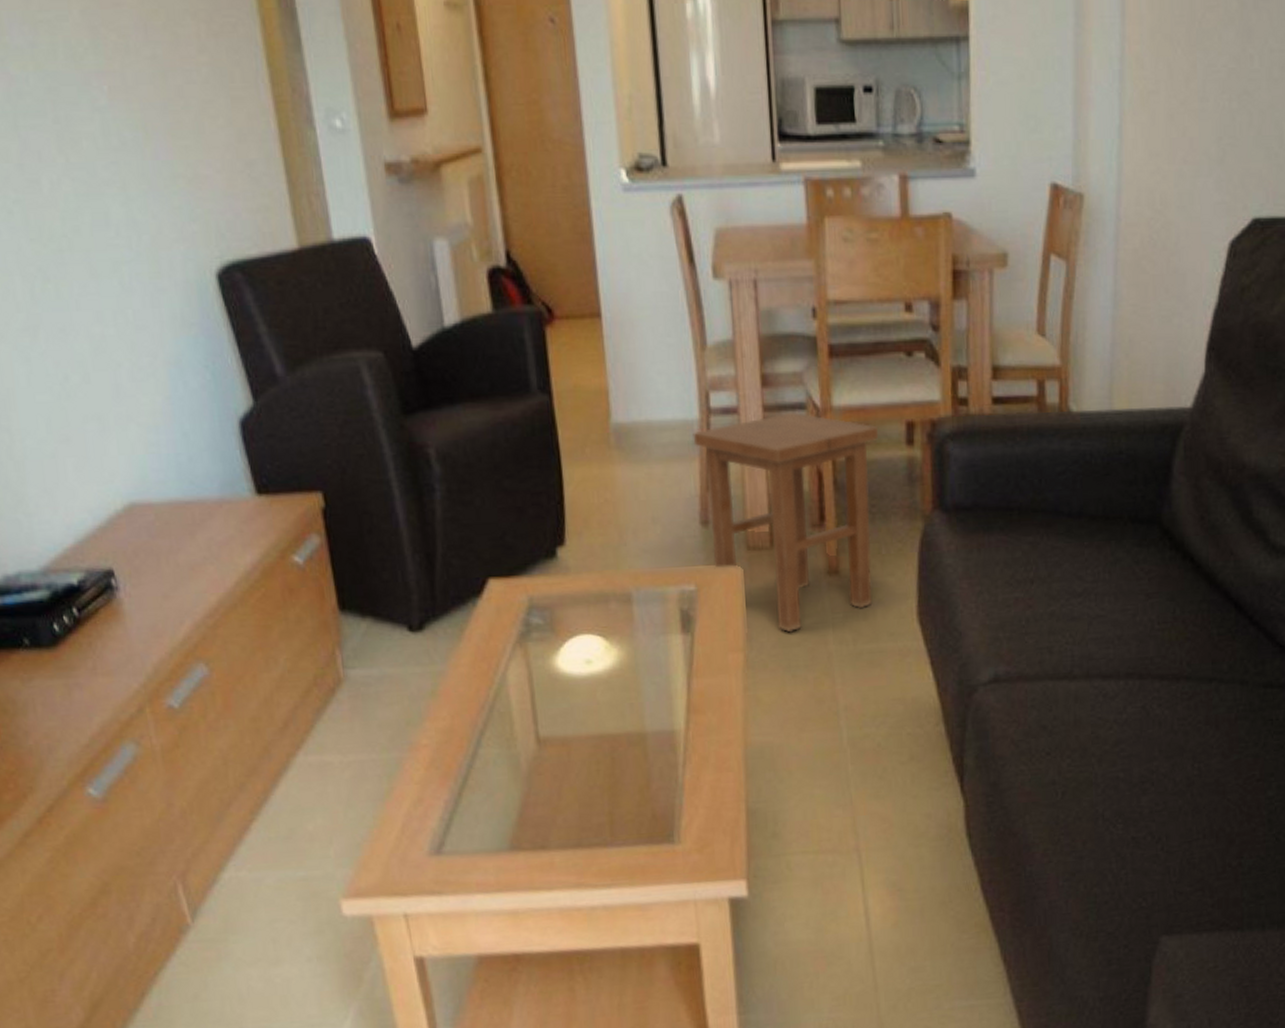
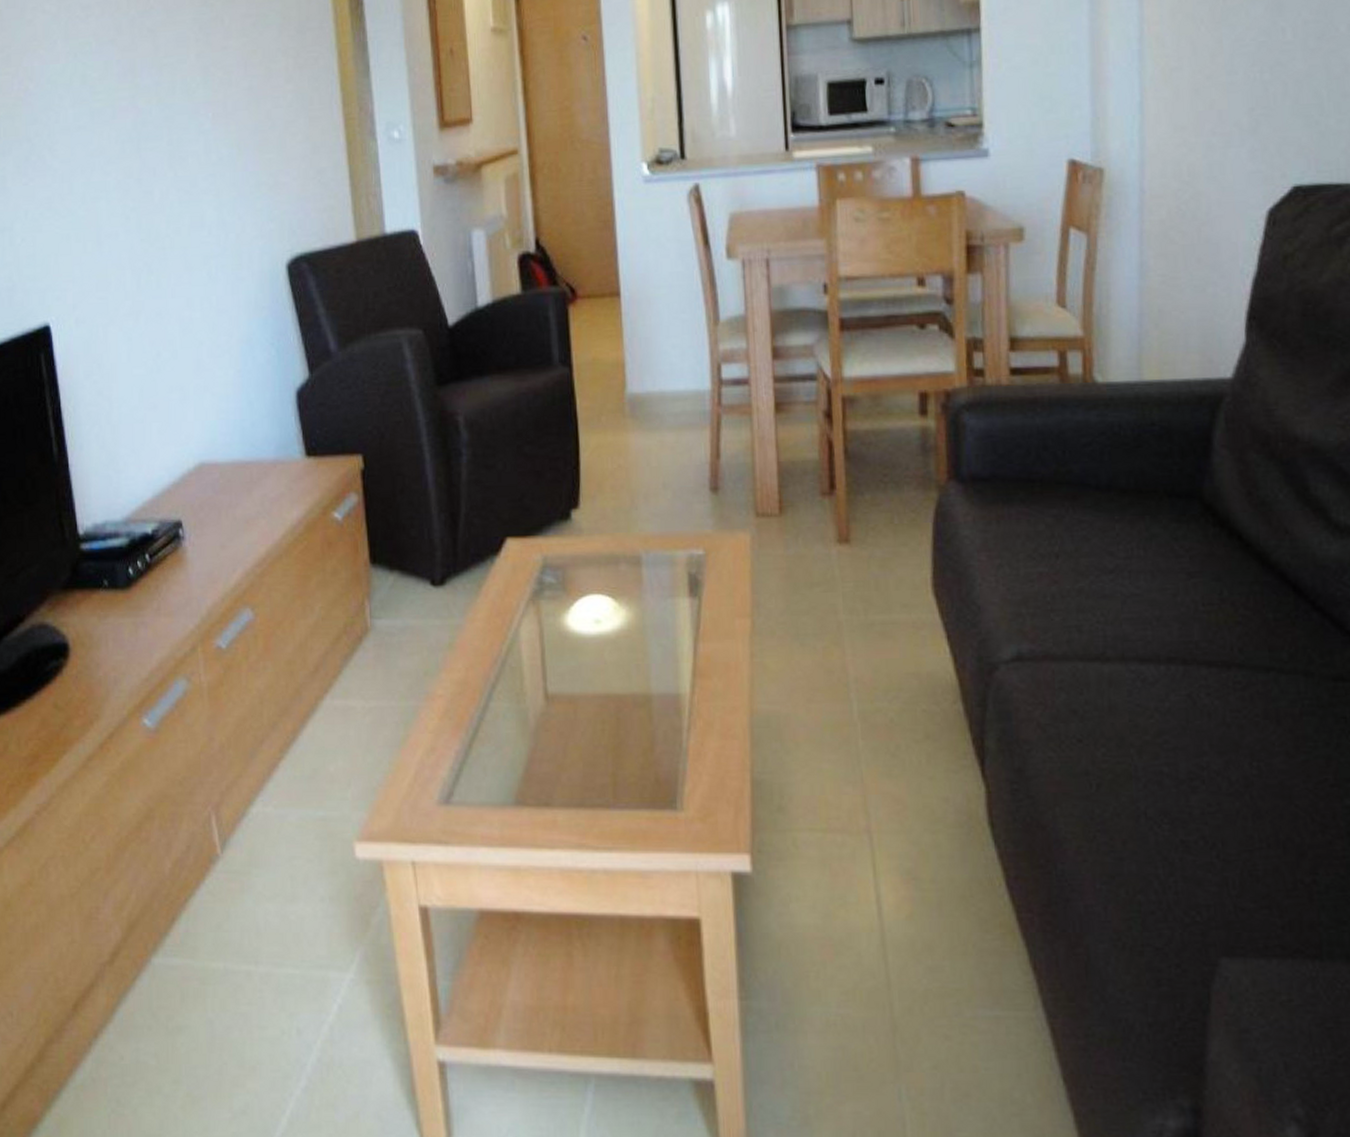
stool: present [693,412,878,633] -> none [704,383,890,600]

